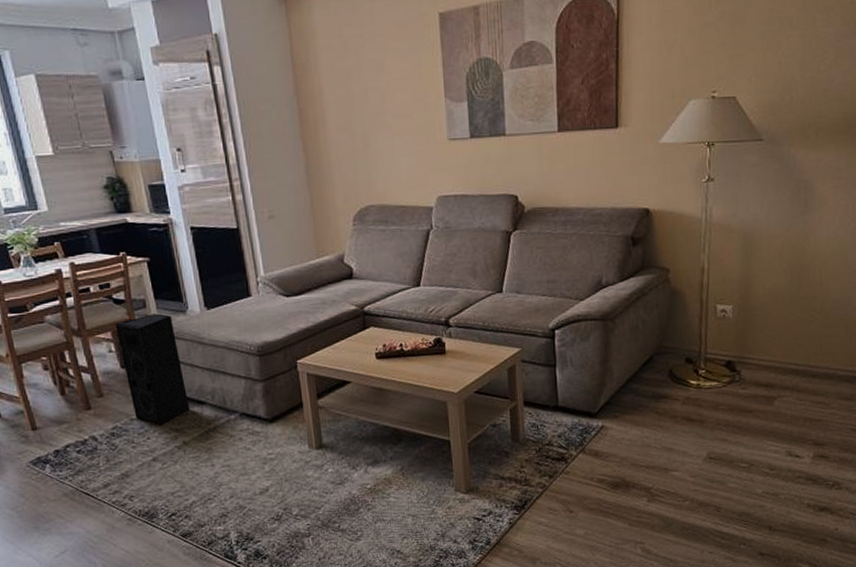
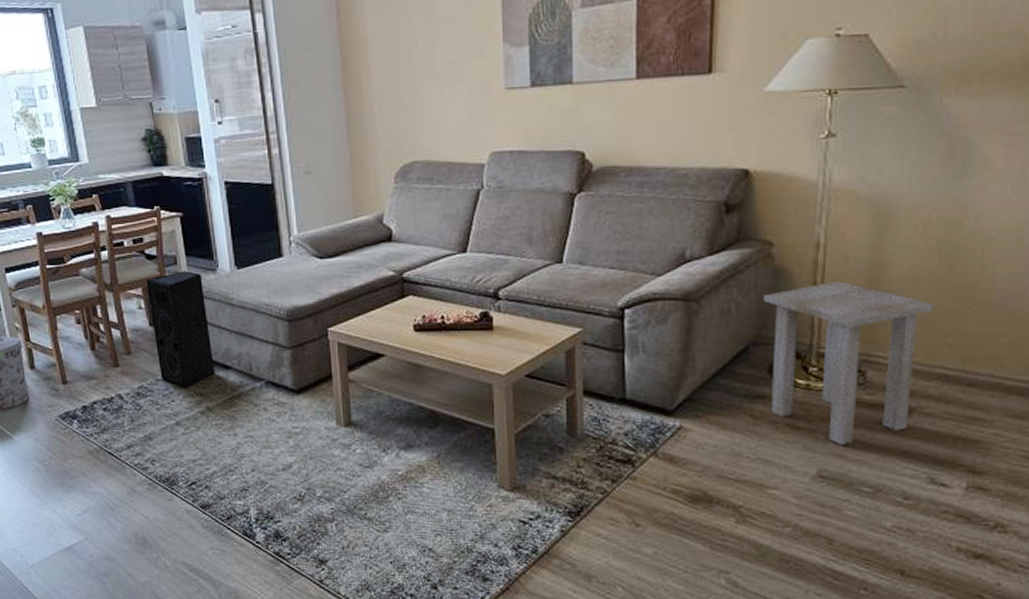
side table: none [663,298,787,432] -> present [763,281,933,446]

